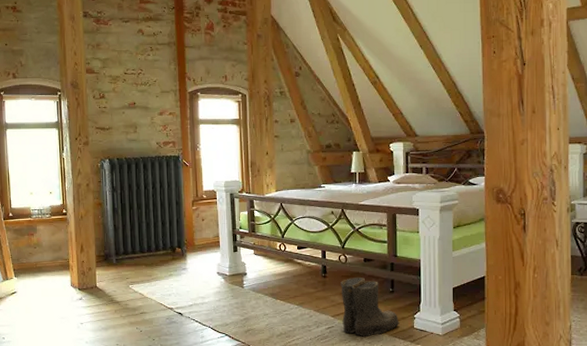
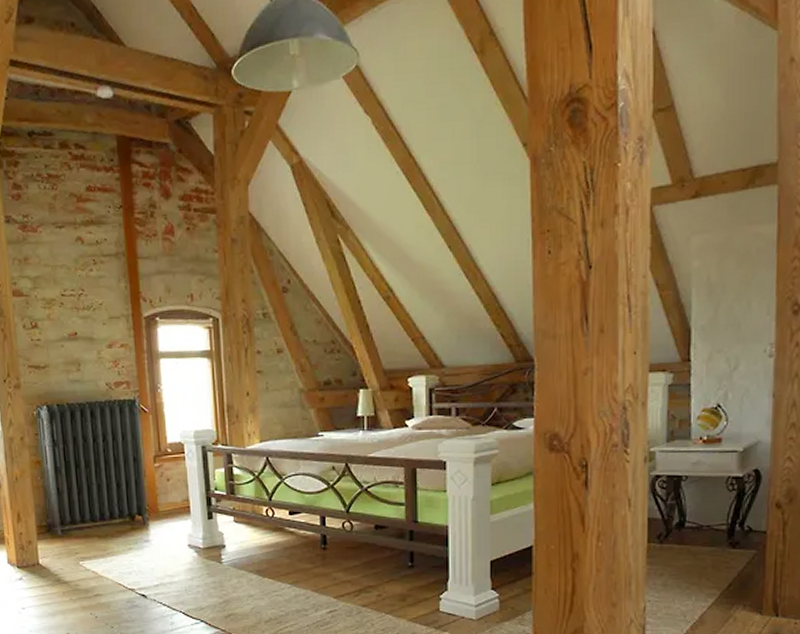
boots: present [341,276,400,337] -> none [345,548,421,623]

